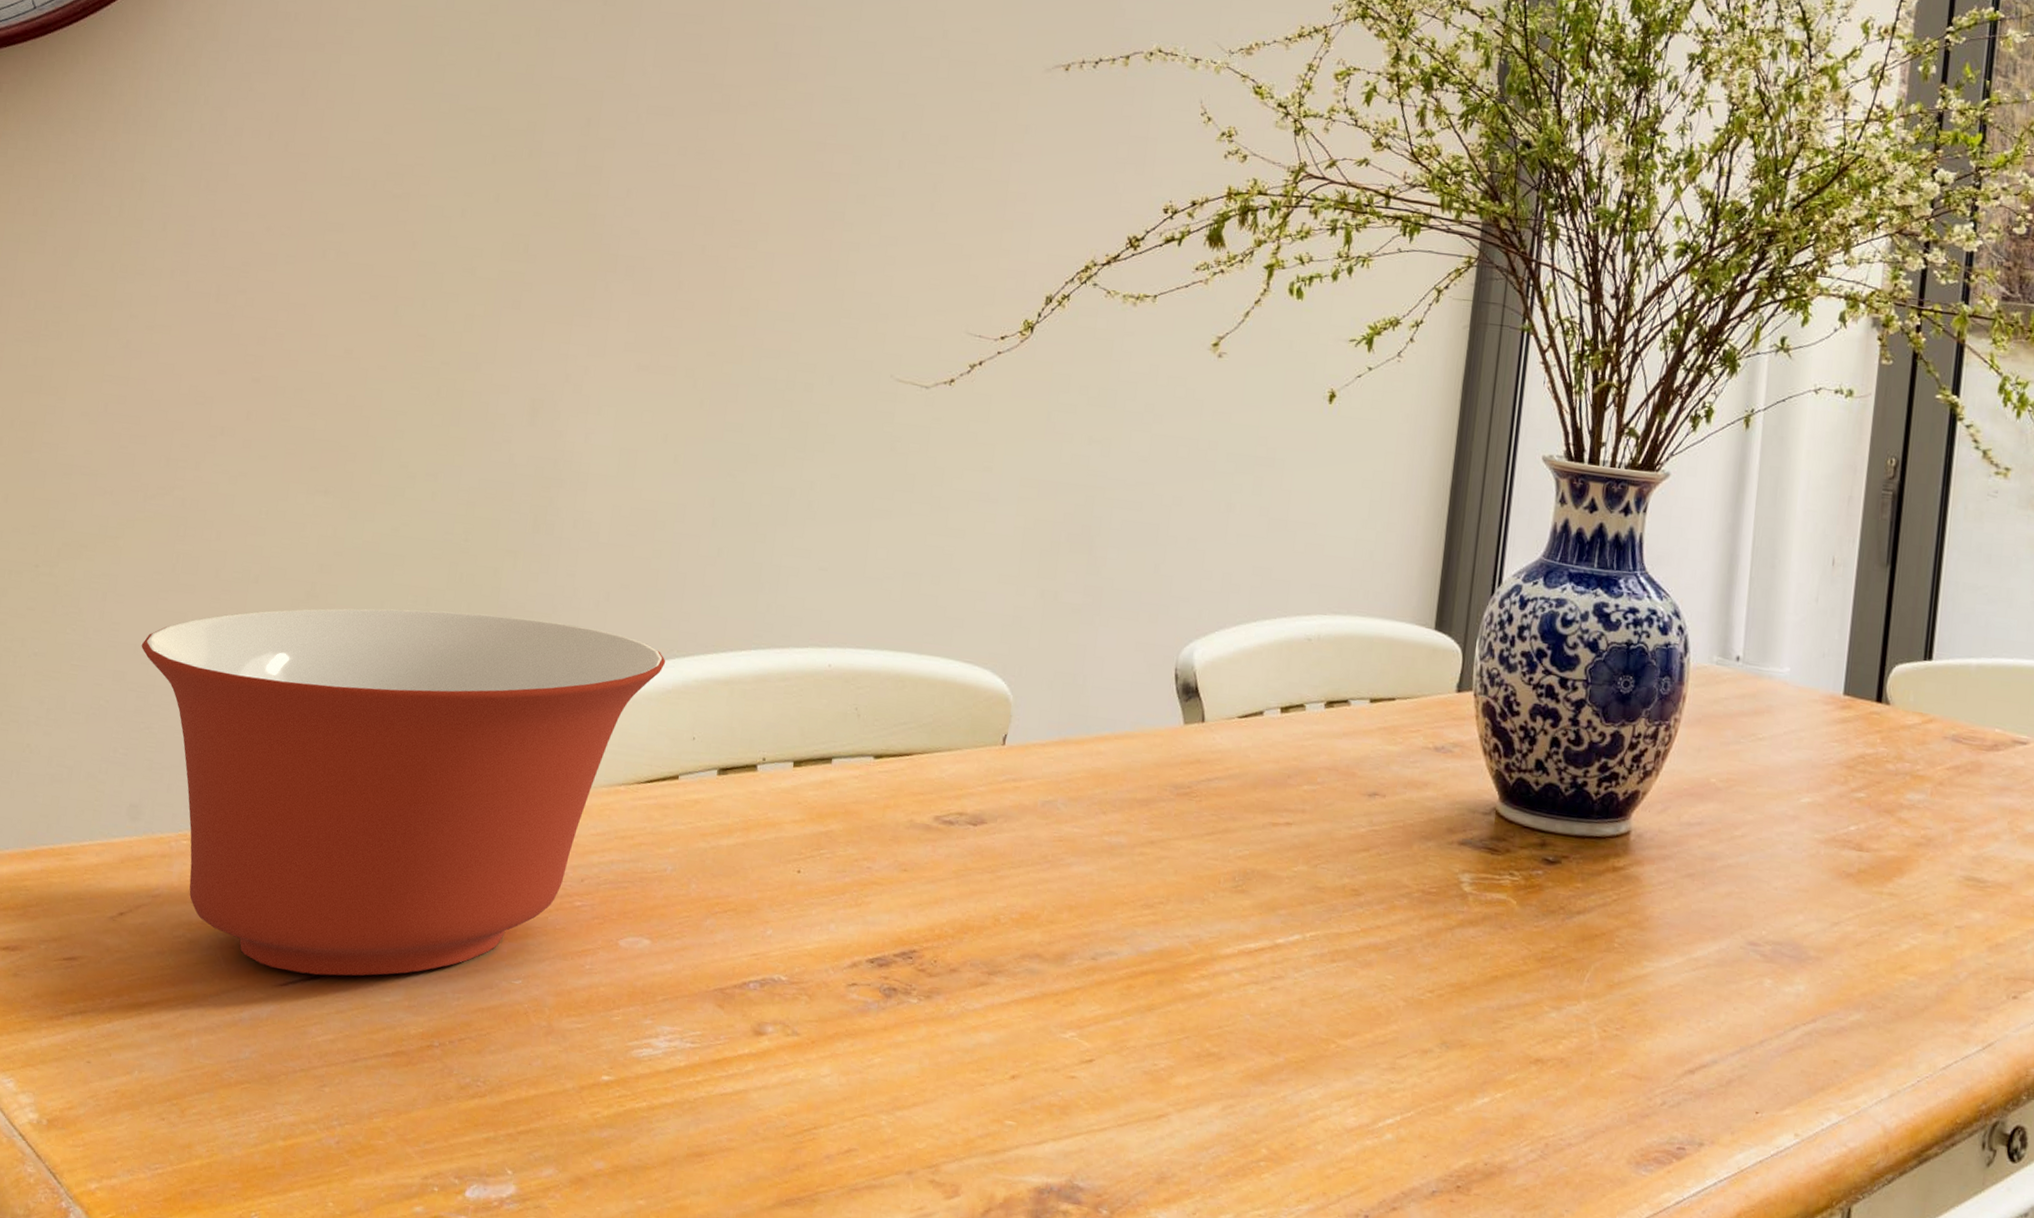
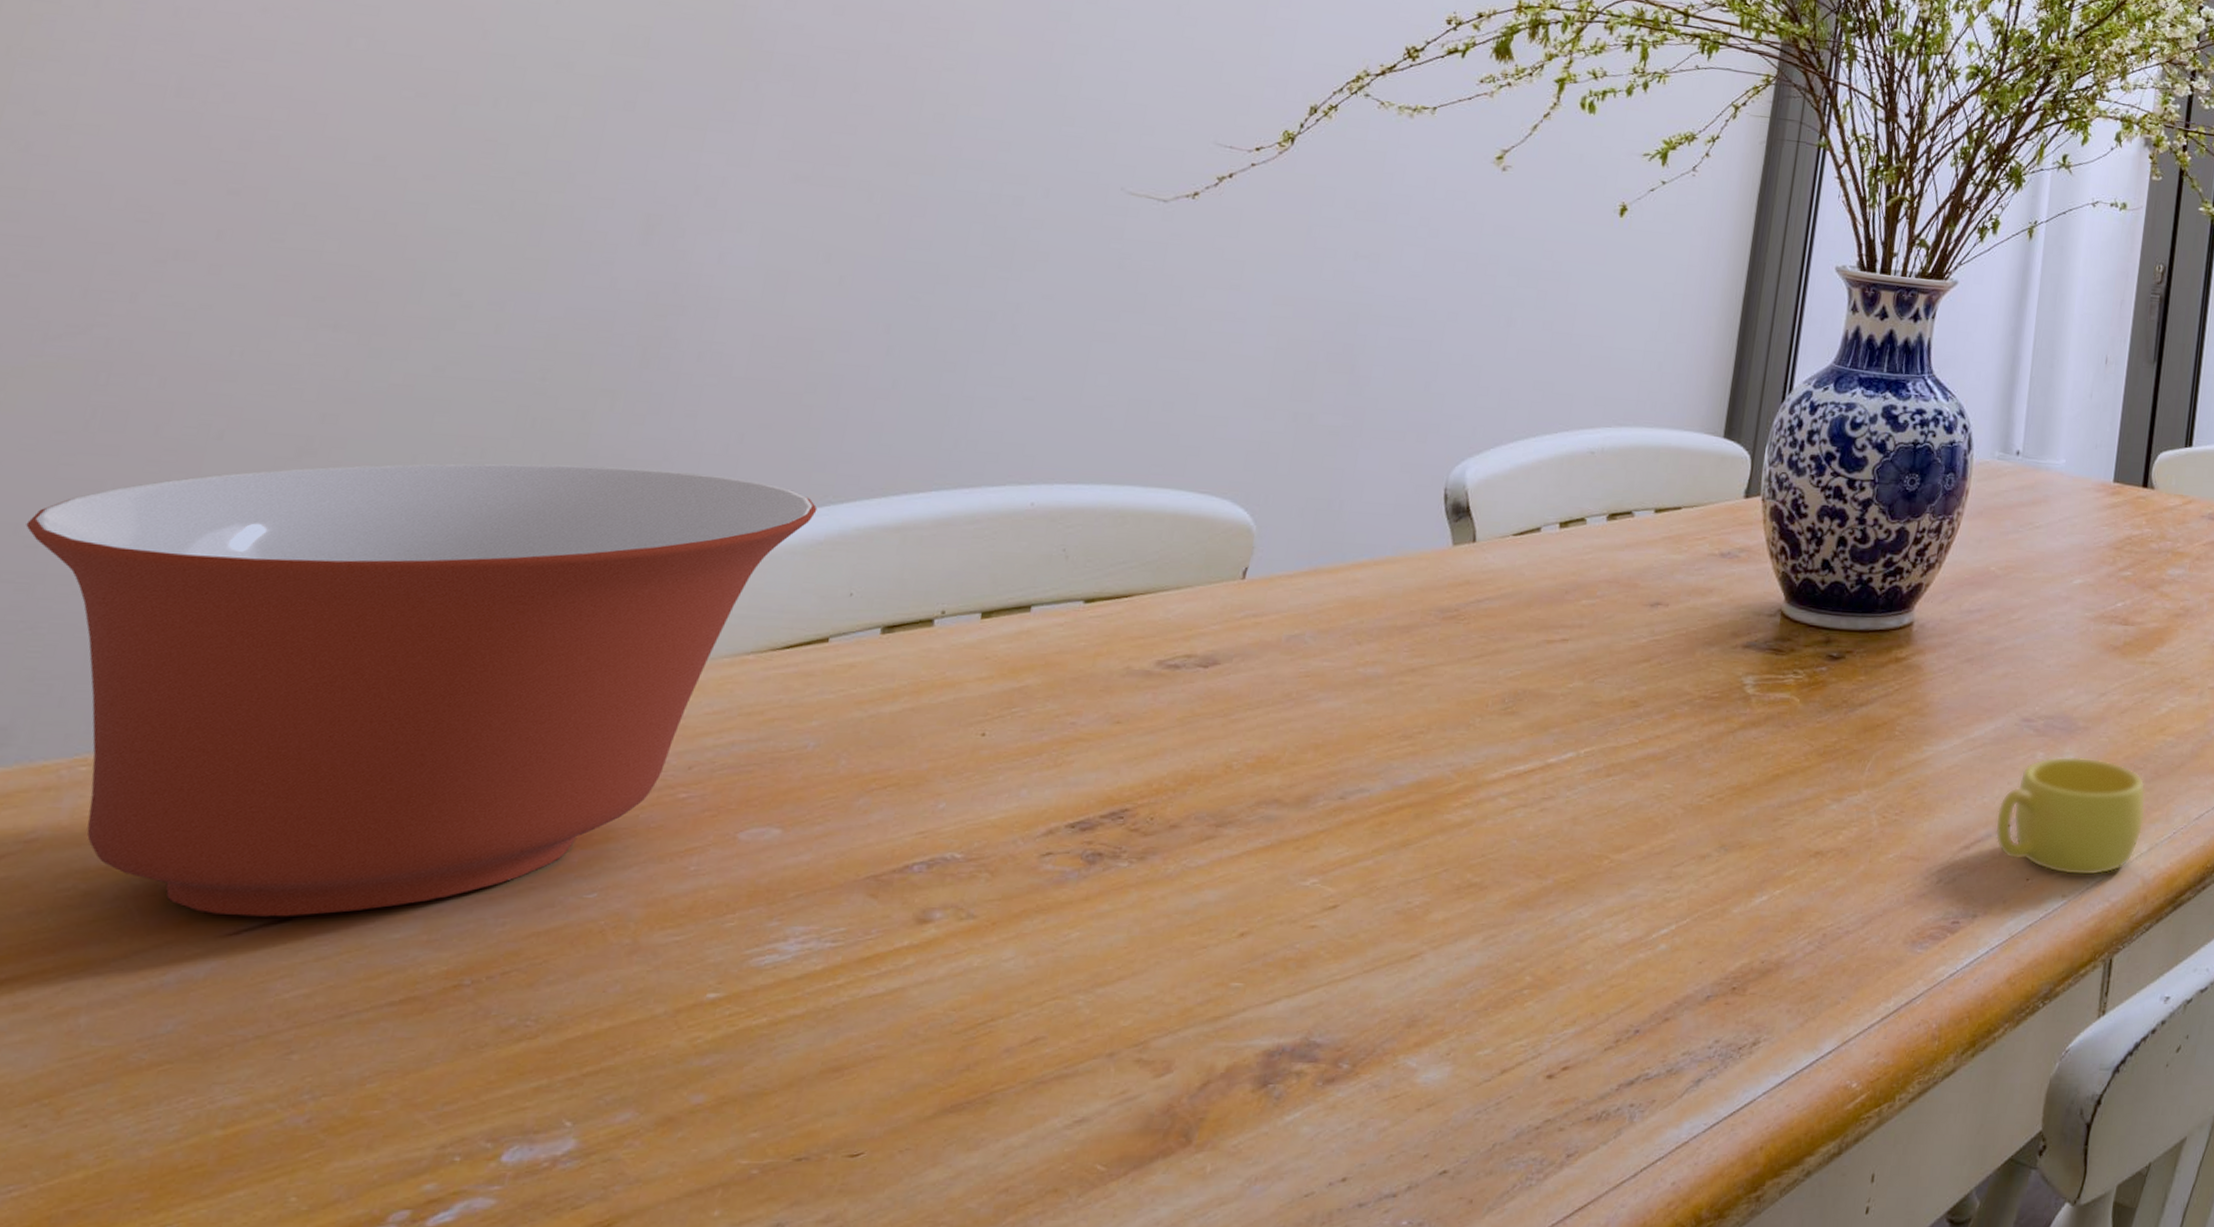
cup: none [1721,985,1886,1117] -> present [1995,756,2146,876]

